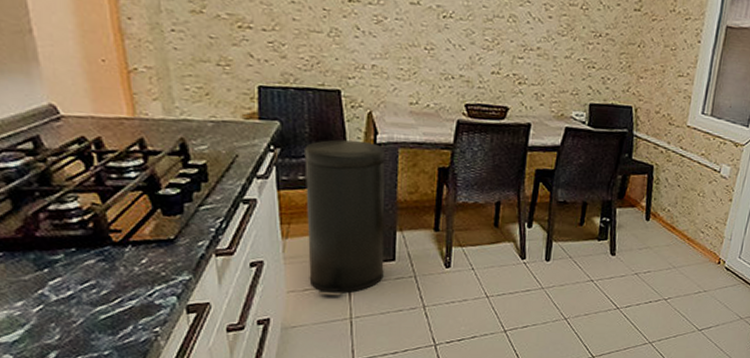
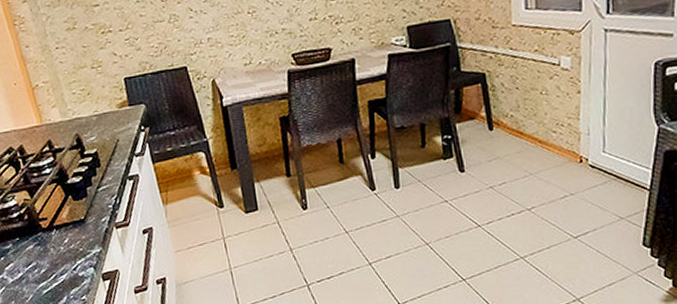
pedal bin: present [304,139,386,296] -> none [167,107,251,251]

